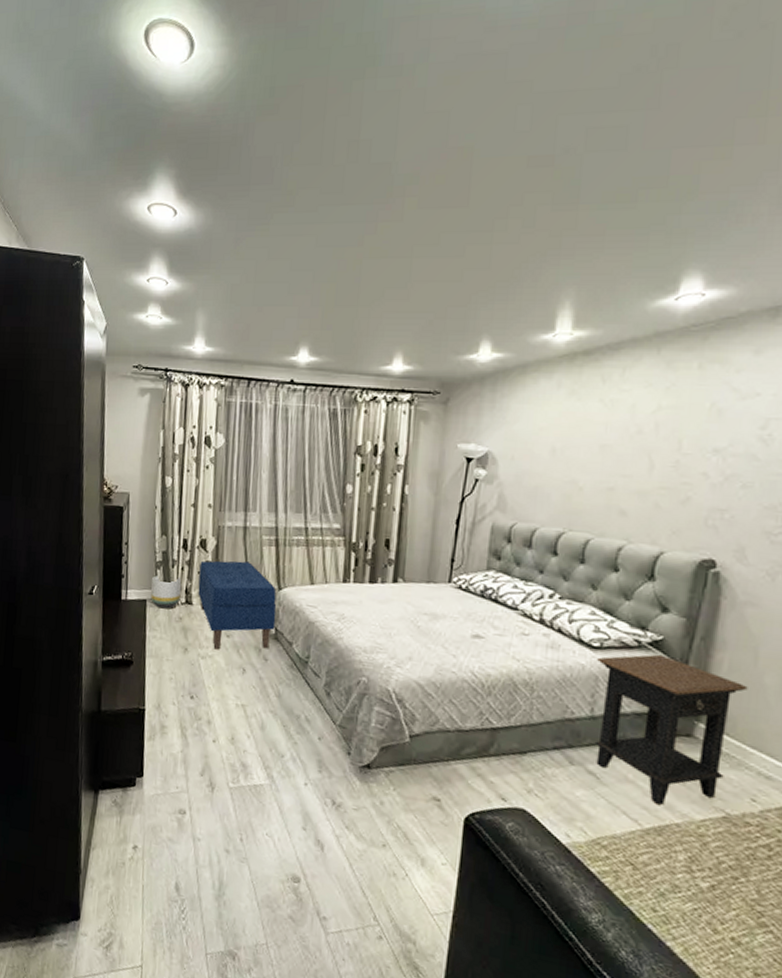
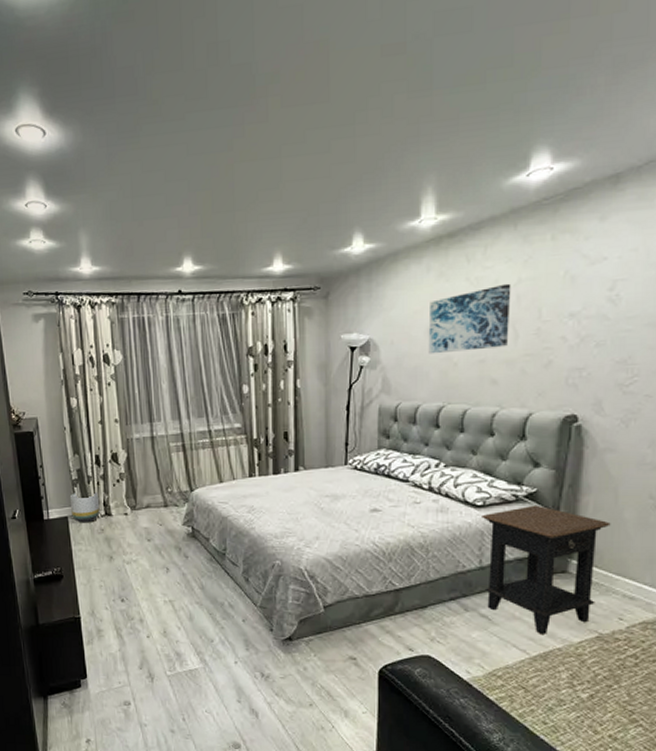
bench: present [198,560,277,650] -> none [114,469,192,554]
wall art: none [551,409,650,477] -> present [428,283,511,354]

